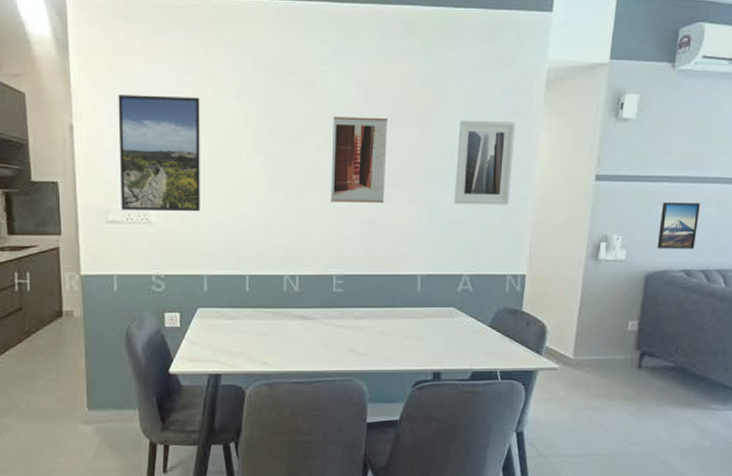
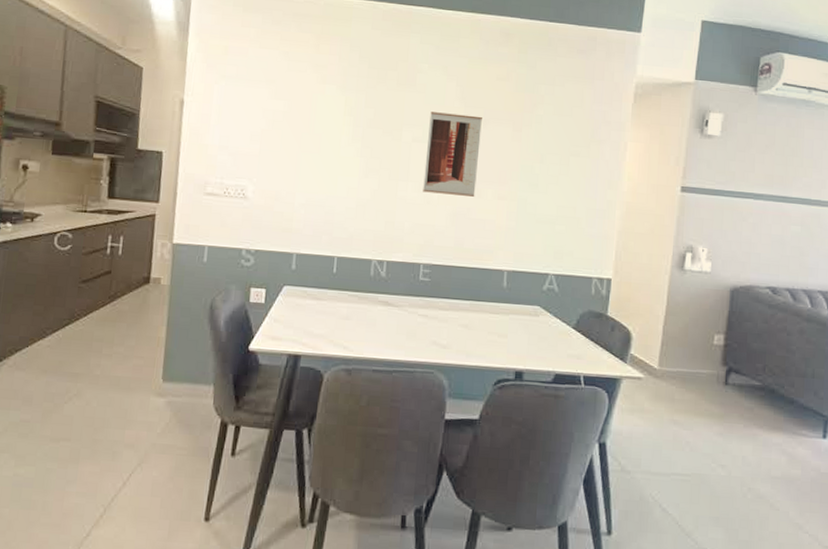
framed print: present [118,95,200,212] -> none [220,76,306,191]
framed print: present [452,120,516,205] -> none [541,124,605,209]
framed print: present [657,202,700,249] -> none [742,218,784,267]

